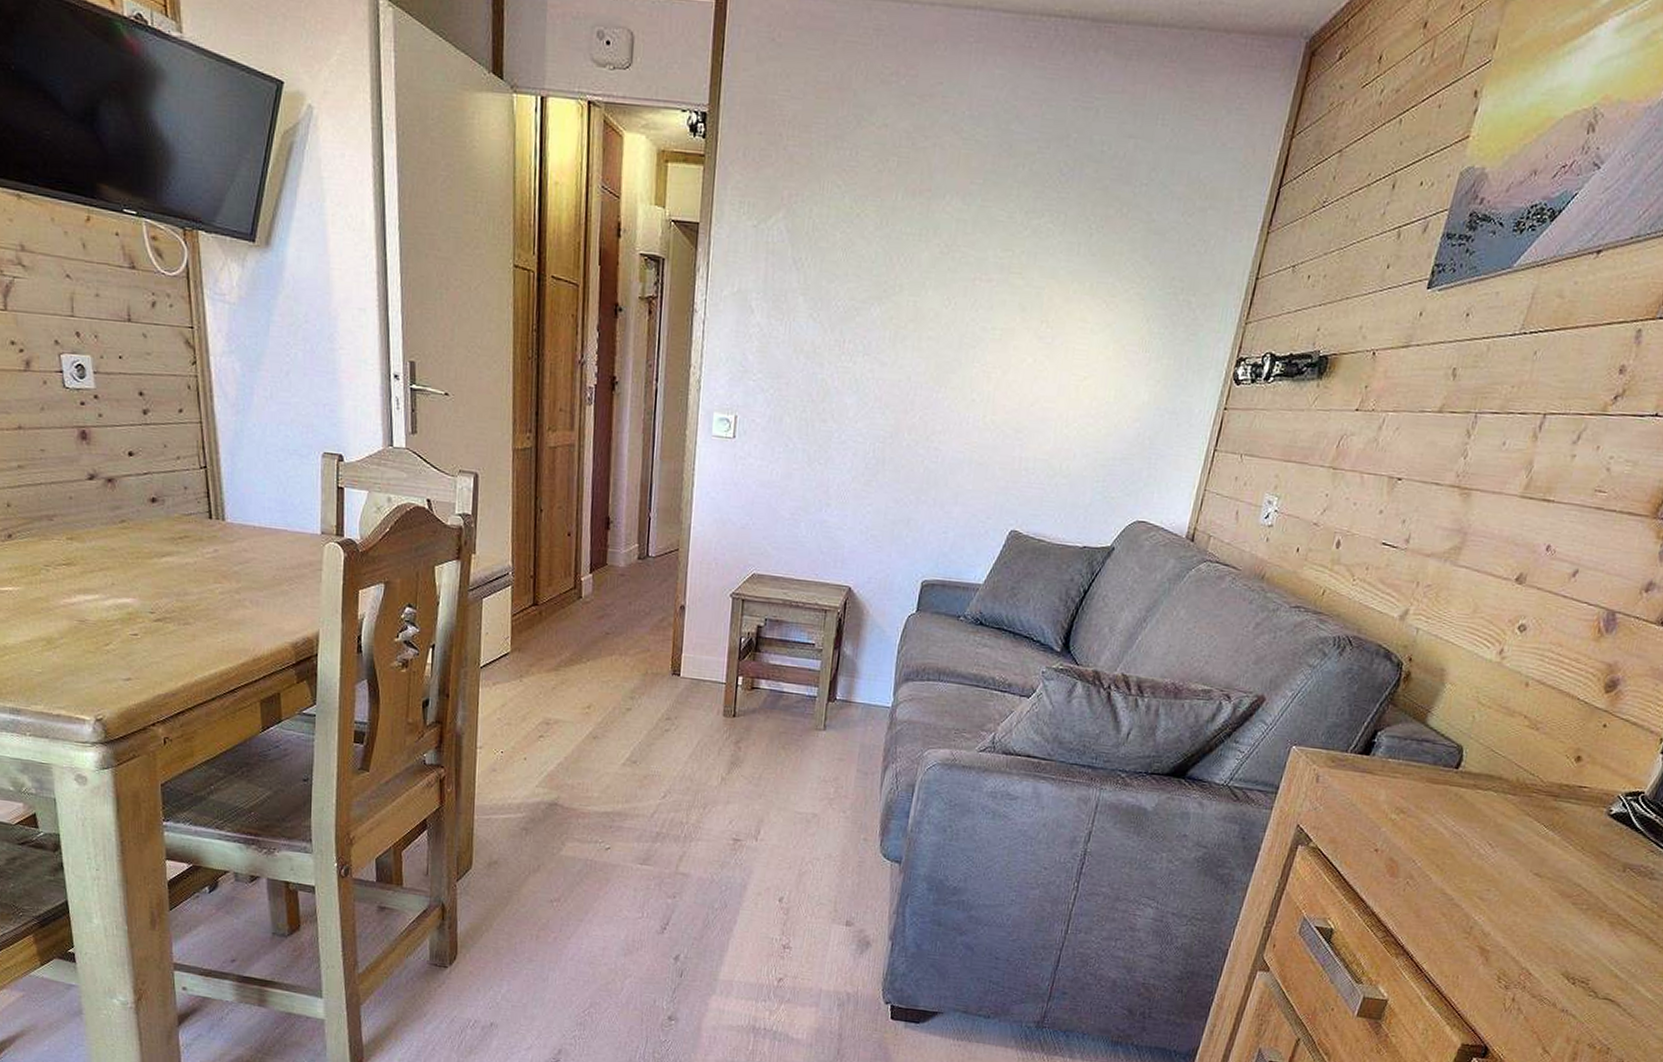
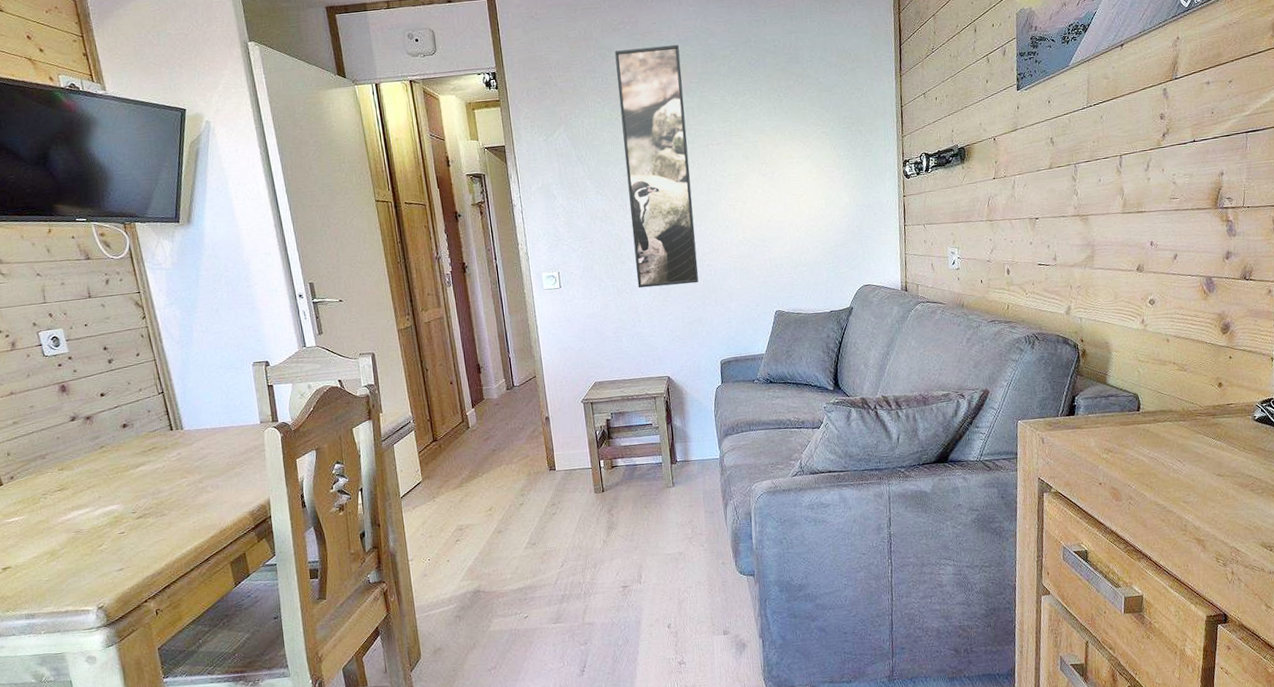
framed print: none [836,114,967,470] -> present [614,44,699,289]

